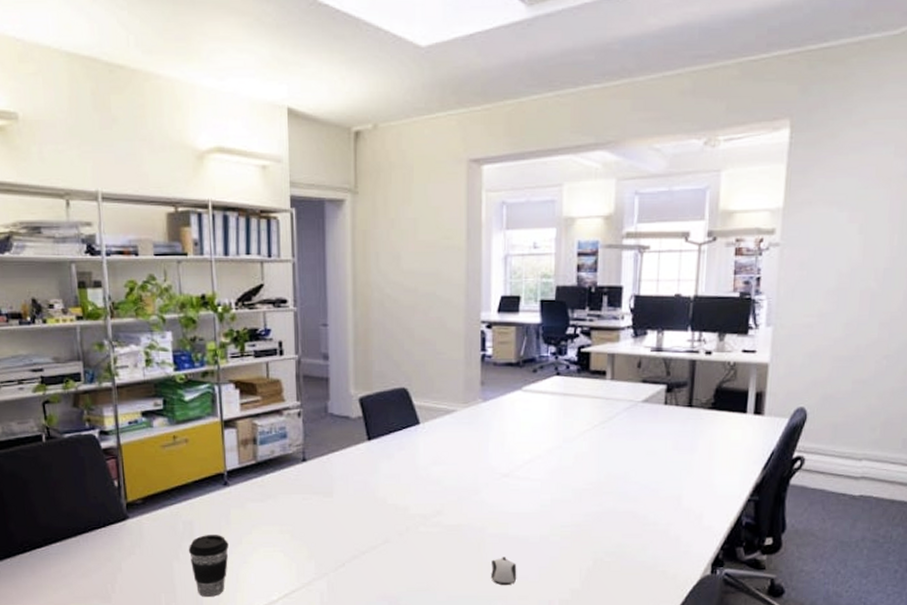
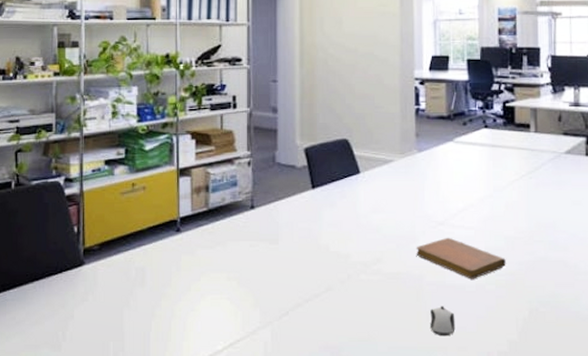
coffee cup: present [188,535,229,597] -> none [139,281,178,346]
notebook: none [478,489,572,531] -> present [416,237,506,279]

